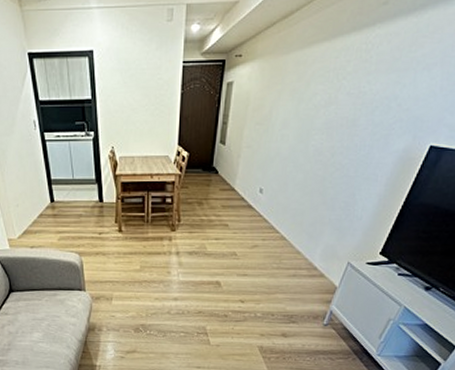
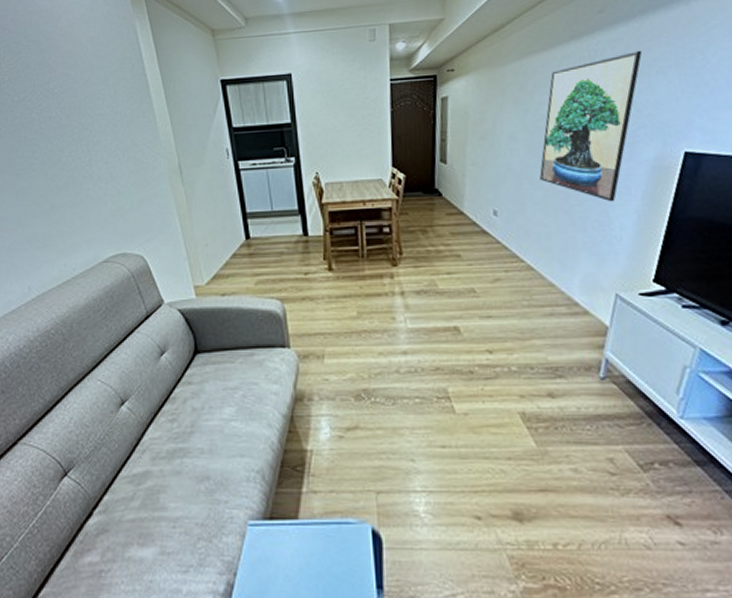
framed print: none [303,46,415,187] -> present [539,50,643,202]

